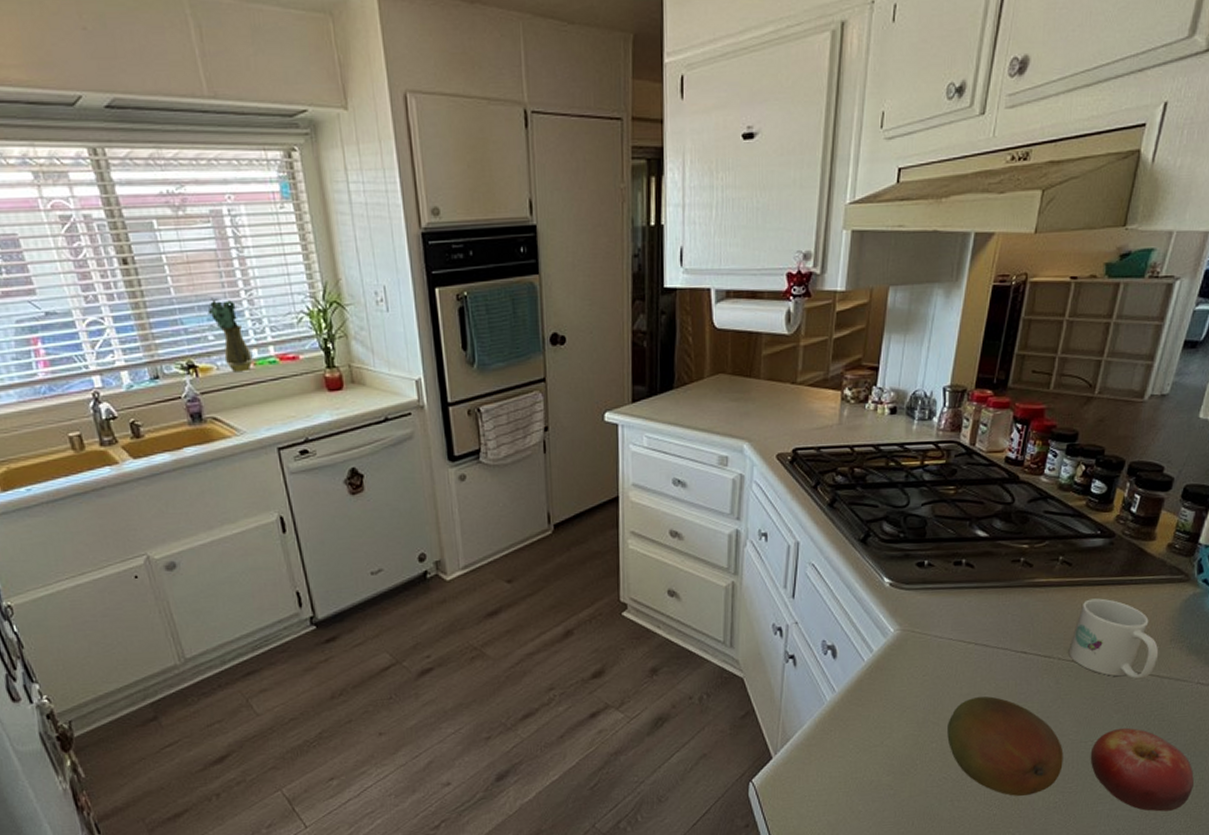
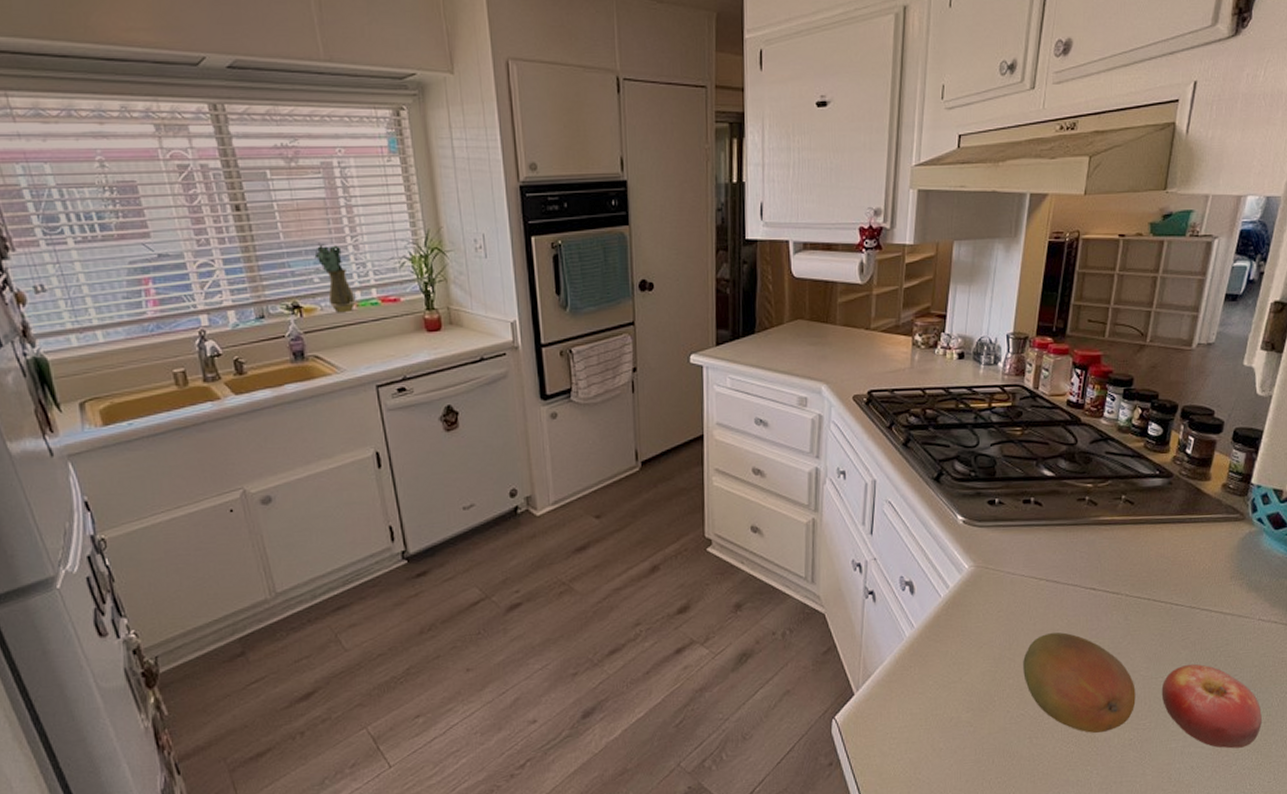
mug: present [1068,598,1159,680] -> none [1135,536,1221,616]

